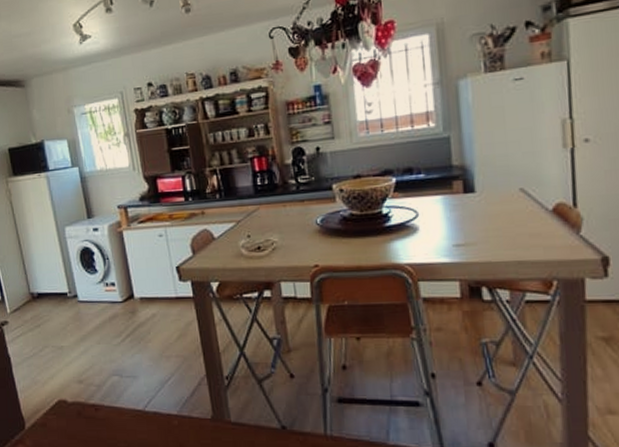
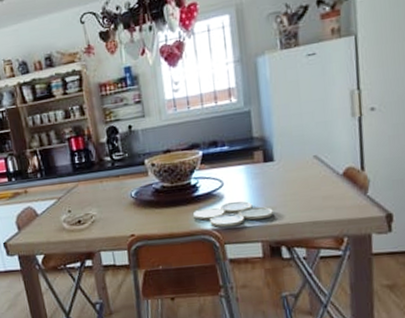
drink coaster: none [384,234,473,263] -> present [193,201,273,228]

